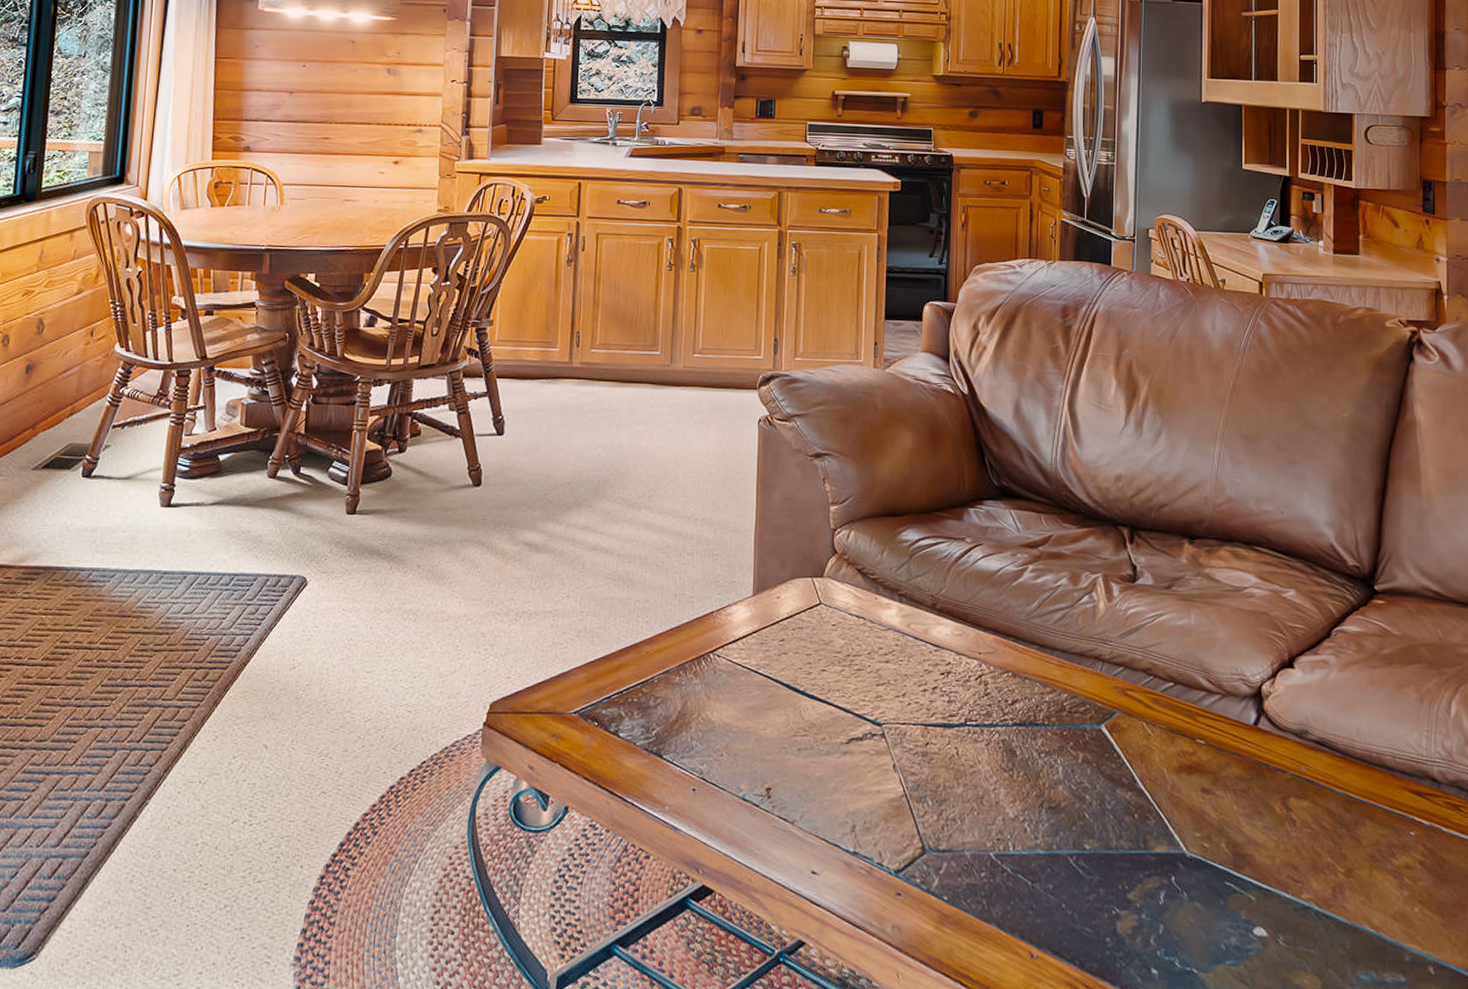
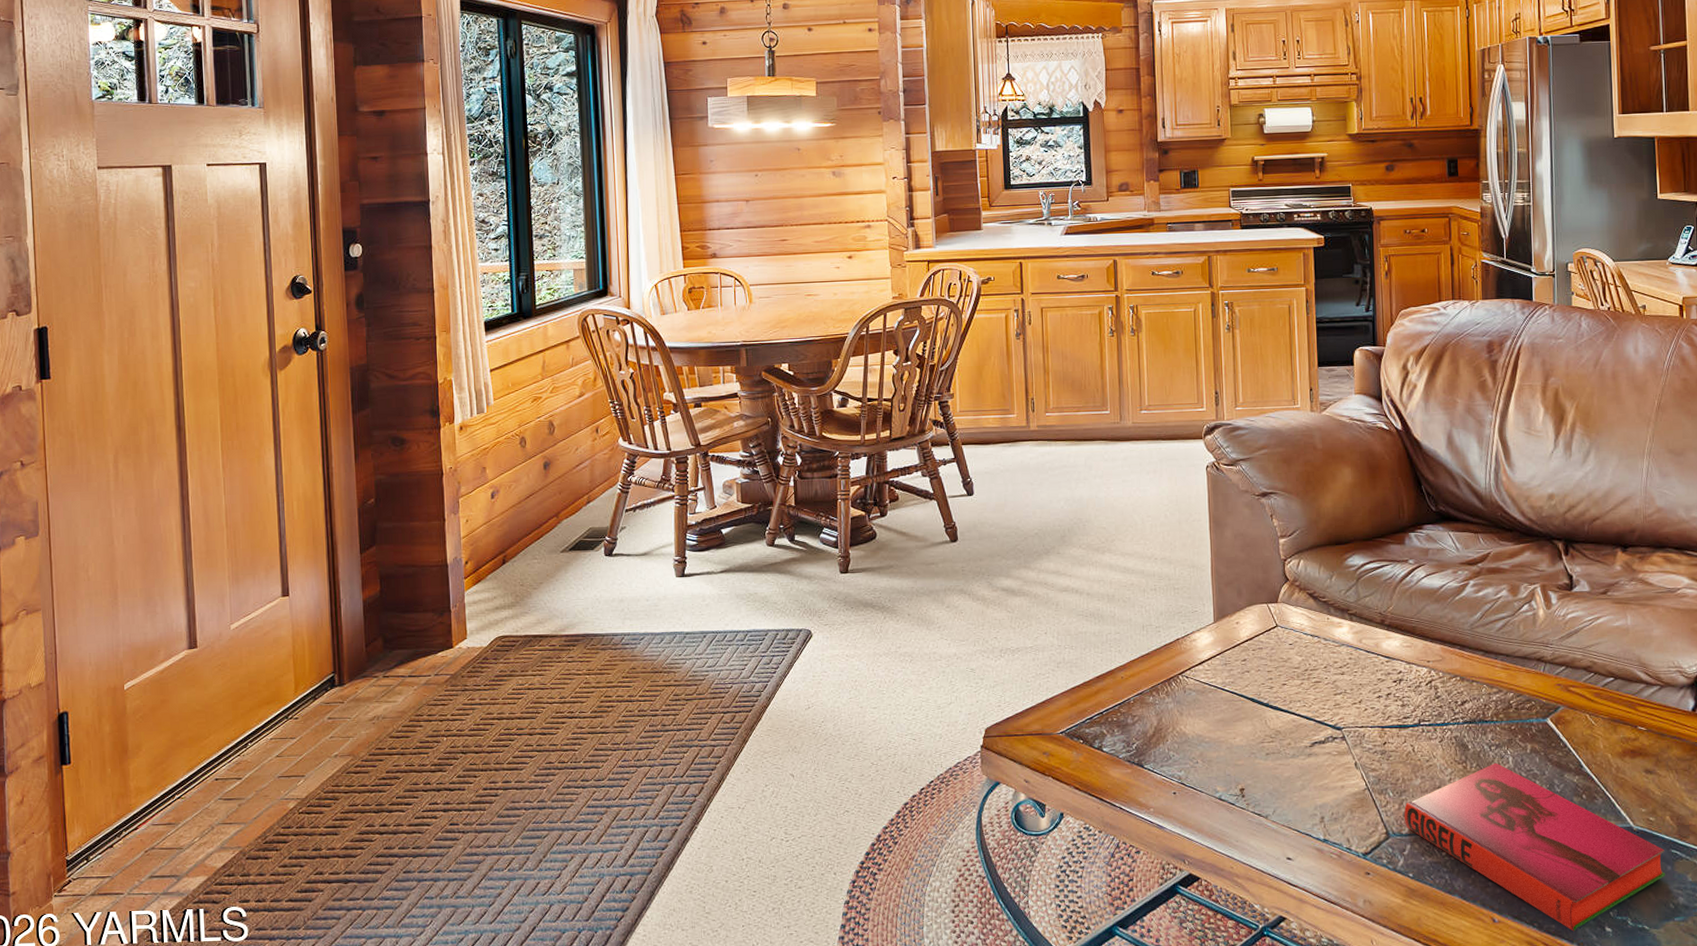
hardback book: none [943,772,1218,972] -> present [1404,762,1666,932]

